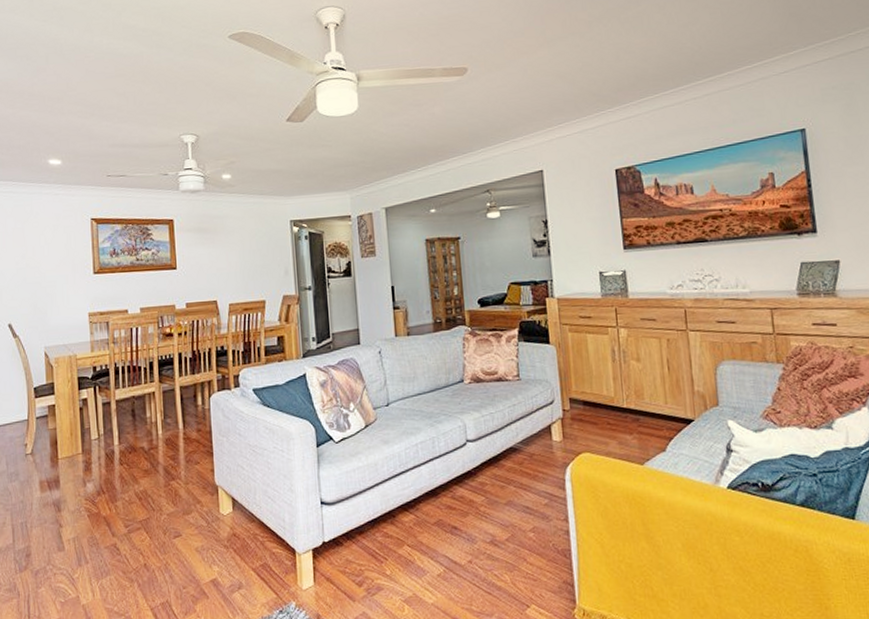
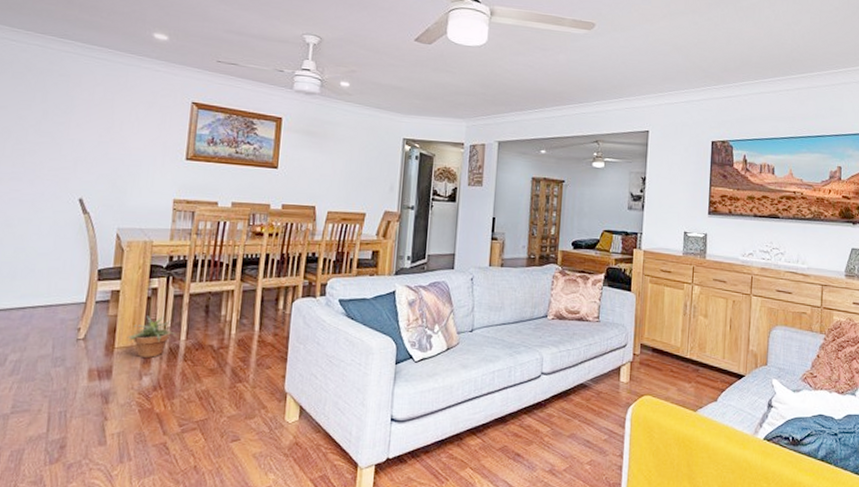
potted plant: none [67,424,110,465] -> present [127,315,177,358]

